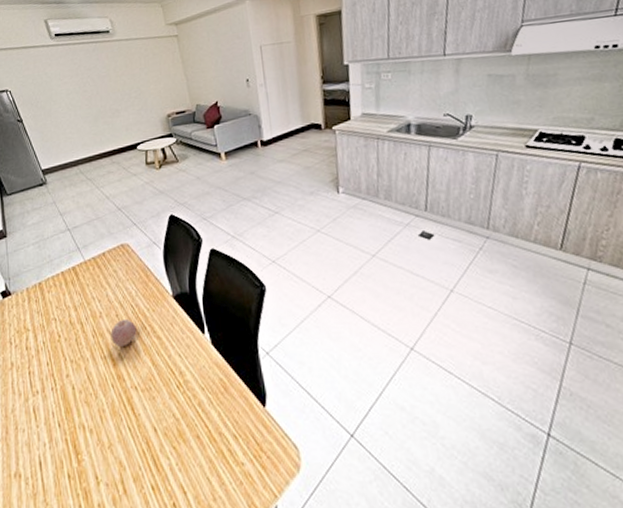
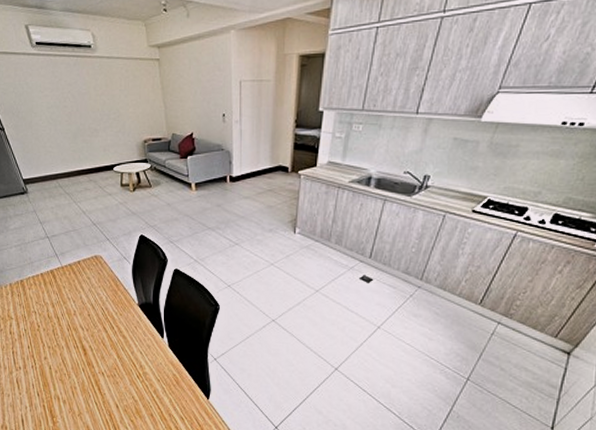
fruit: present [110,318,137,347] -> none [83,318,105,340]

